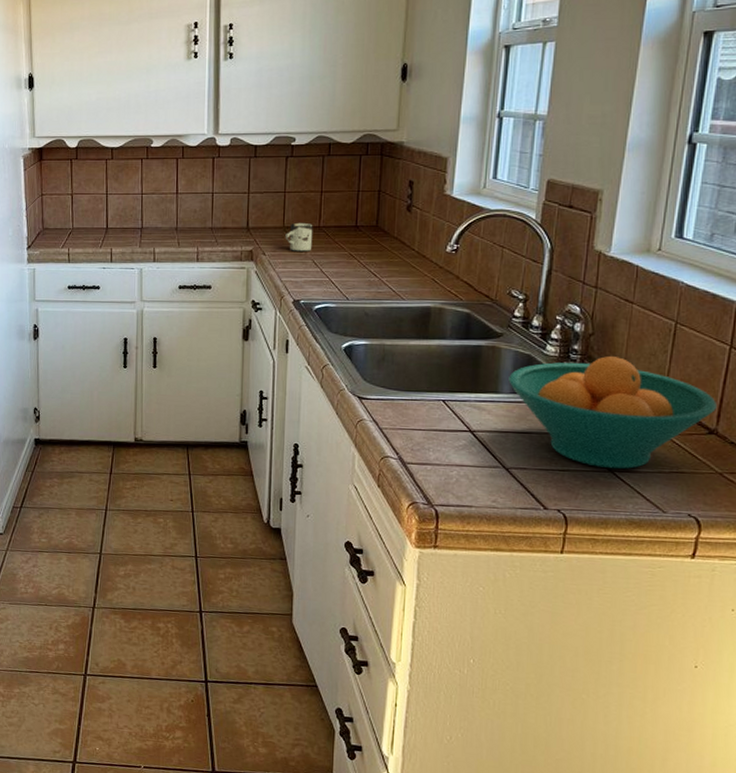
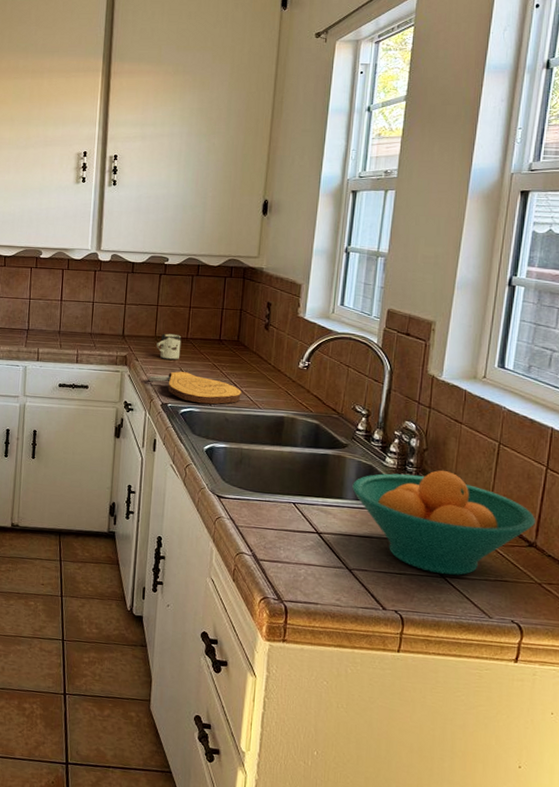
cutting board: none [277,264,382,298] -> present [148,371,241,405]

